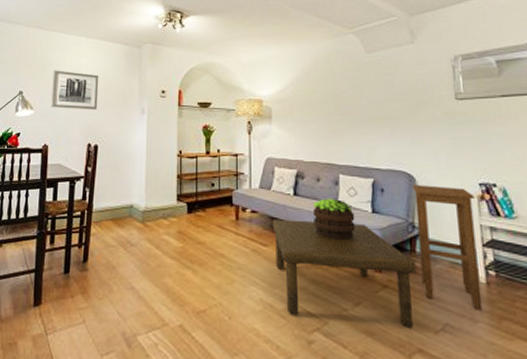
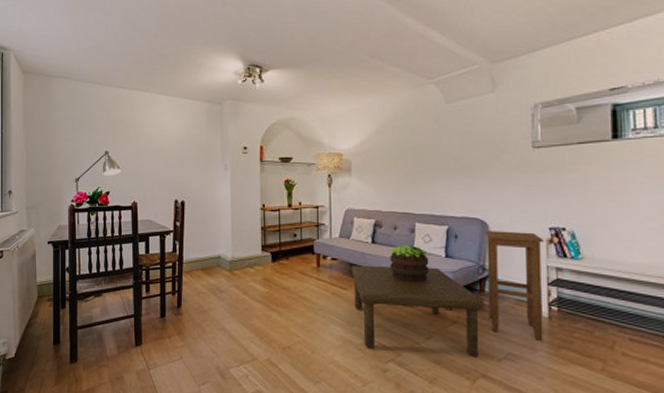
wall art: present [51,70,99,110] -> none [136,129,182,168]

